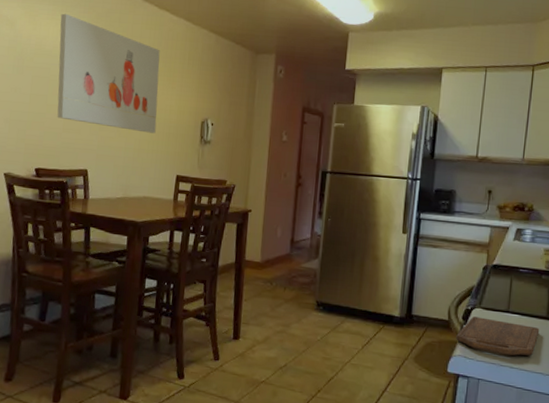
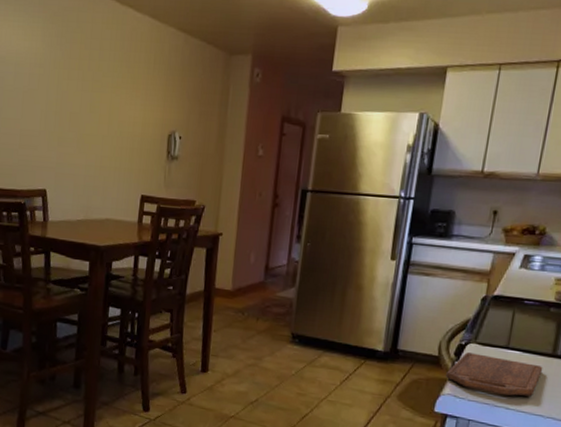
wall art: present [57,13,160,134] -> none [12,13,123,149]

